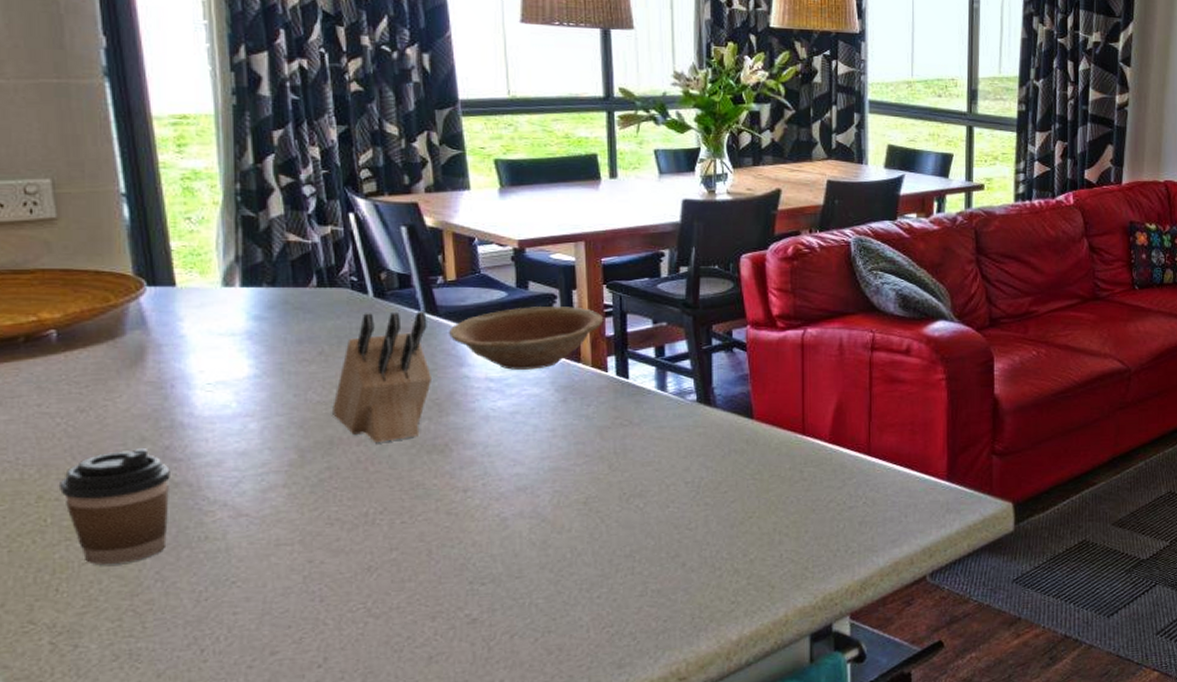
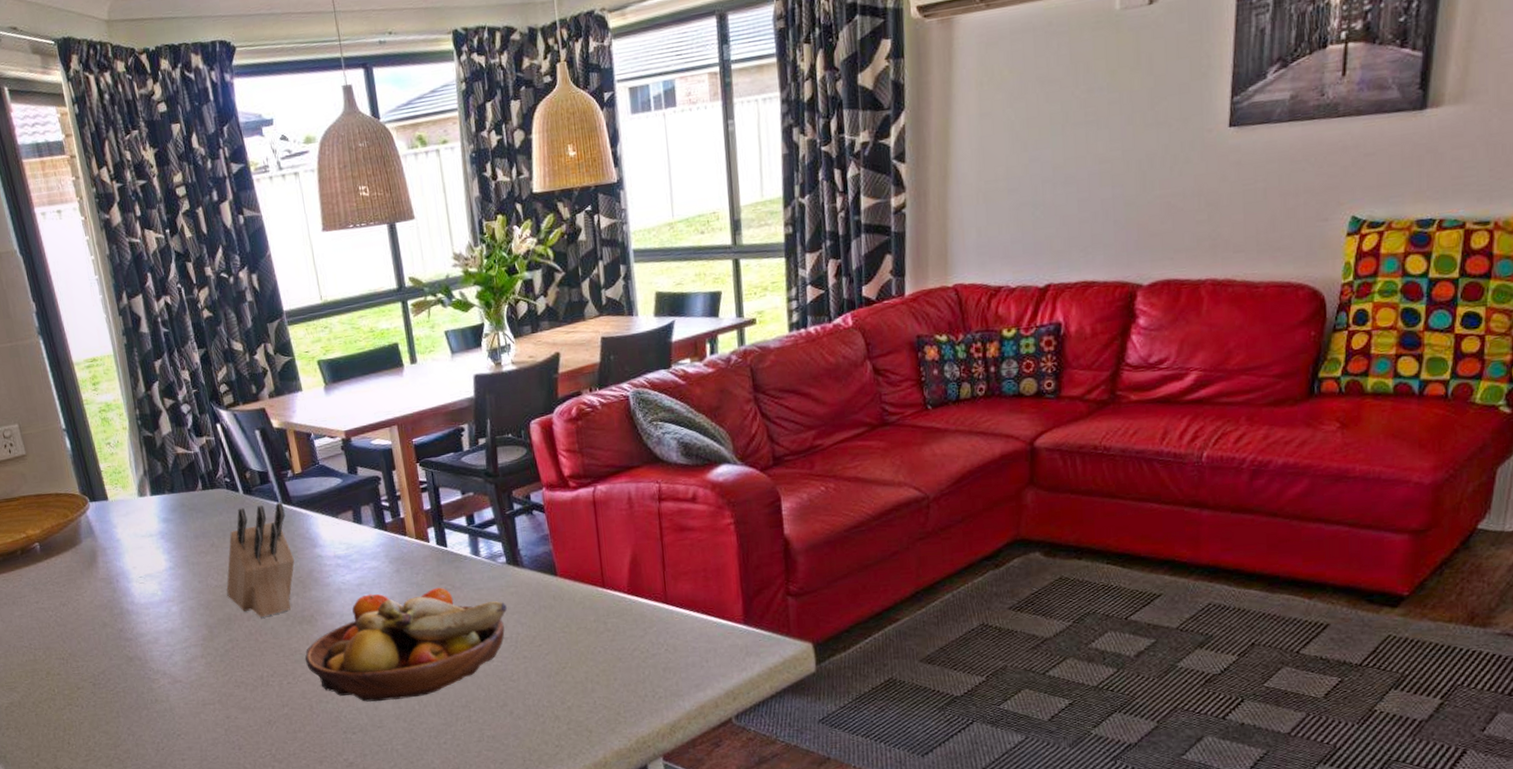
coffee cup: present [60,447,170,565] -> none [58,631,132,724]
fruit bowl: none [429,422,691,548] -> present [304,587,507,702]
bowl: present [449,307,604,370] -> none [302,486,421,547]

